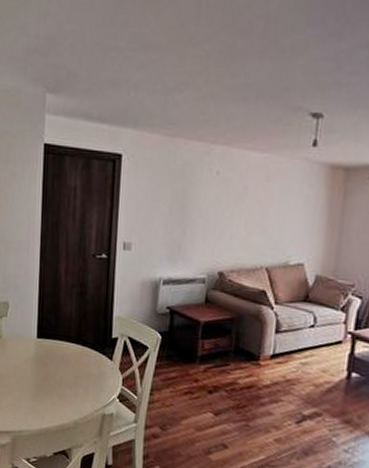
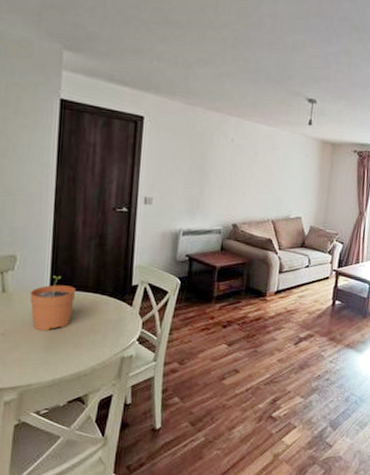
plant pot: none [20,324,60,379] -> present [30,276,76,330]

